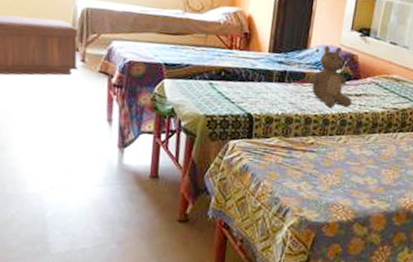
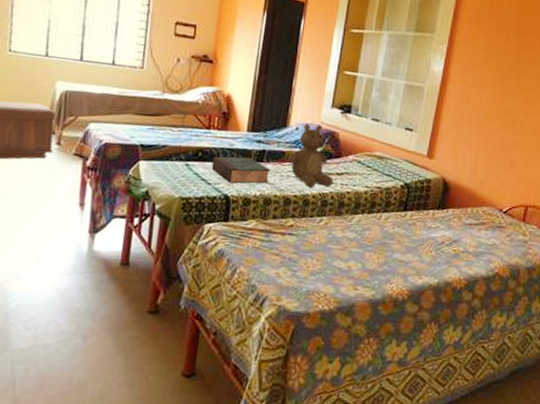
book: none [234,76,292,104] -> present [211,156,271,184]

